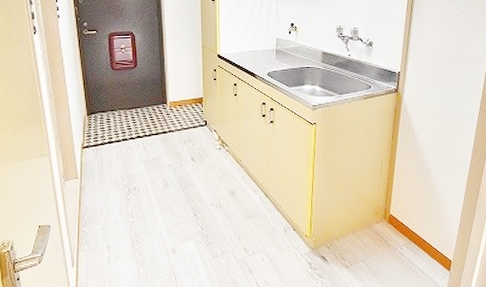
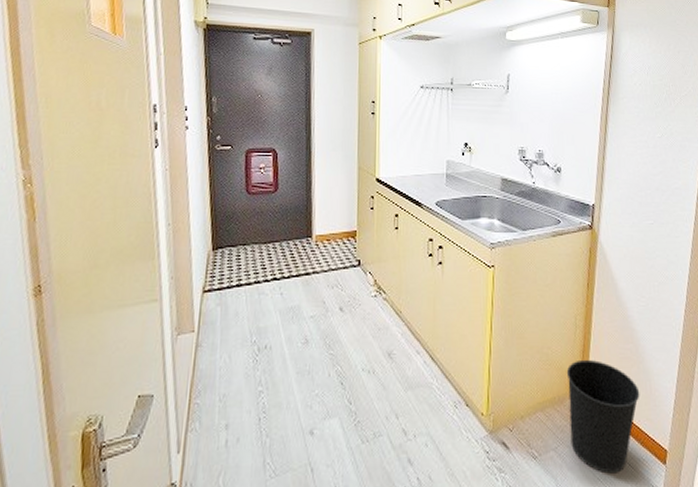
wastebasket: none [373,194,432,278] -> present [566,359,640,474]

